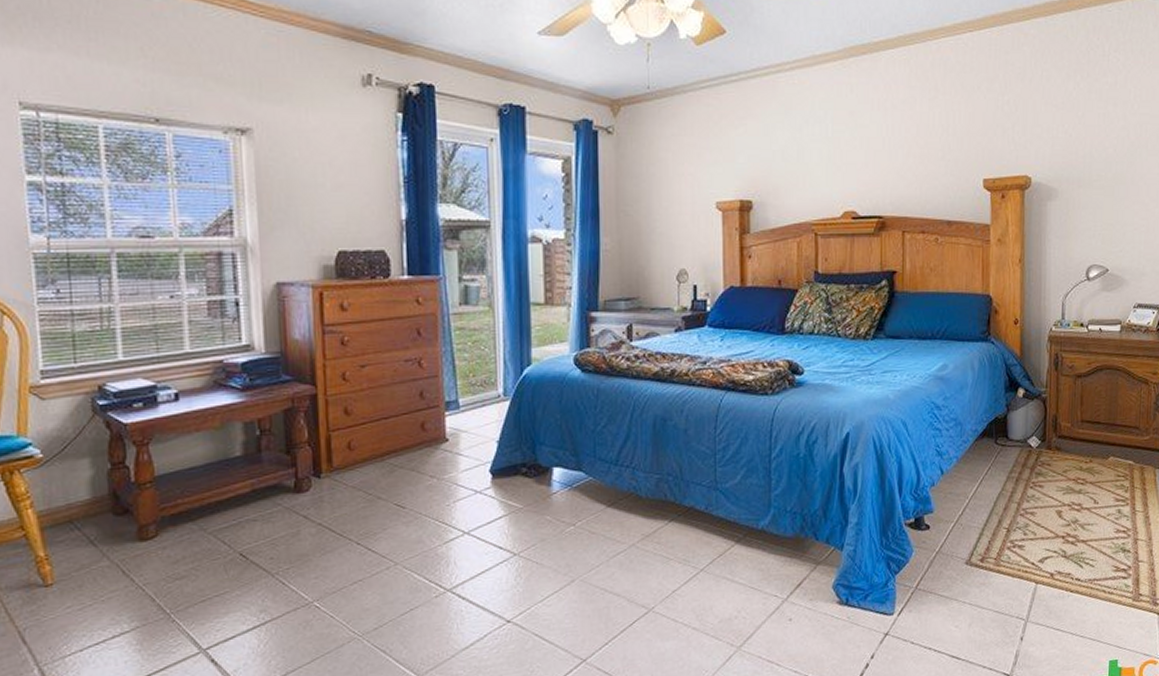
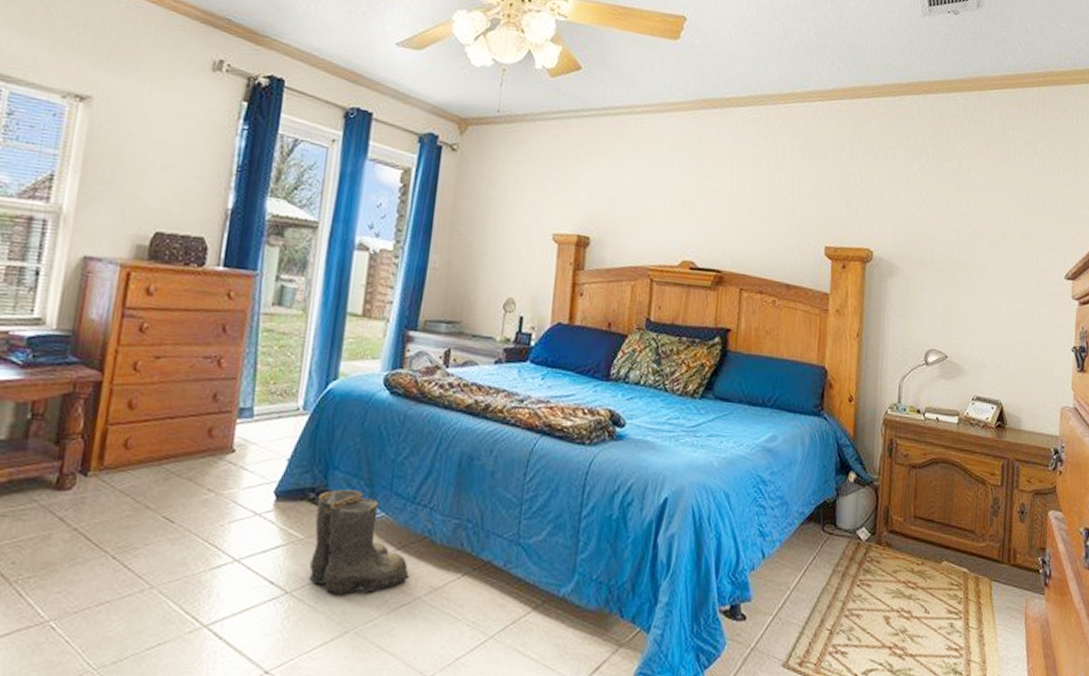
boots: none [530,460,623,551] -> present [308,489,411,595]

